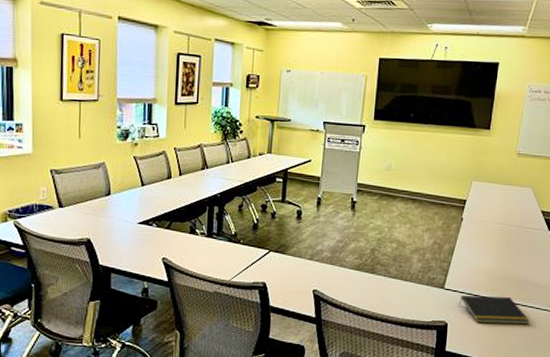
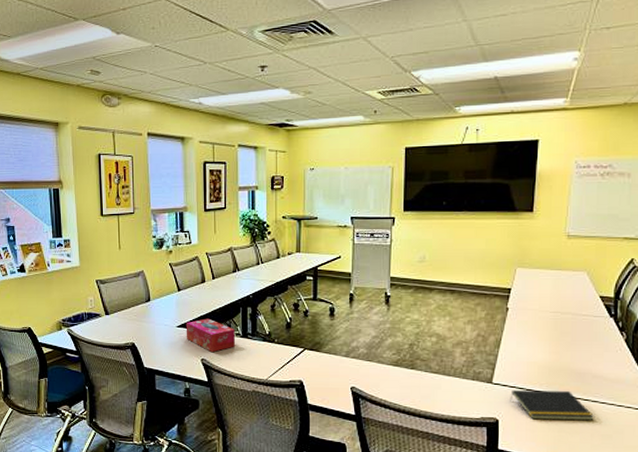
tissue box: none [147,216,199,251] -> present [186,318,235,352]

